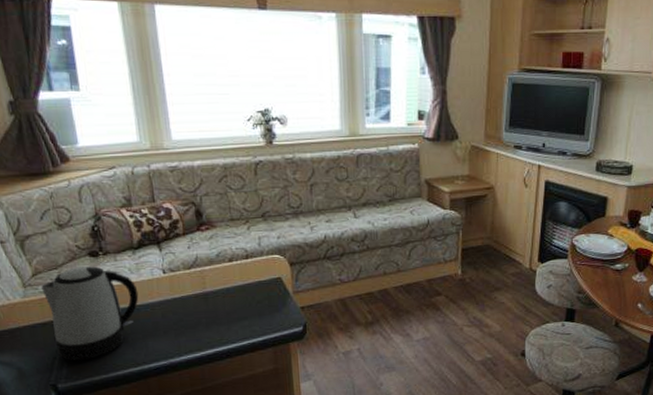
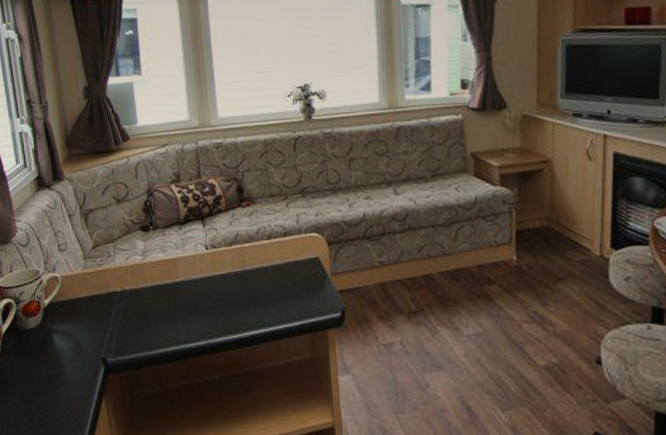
kettle: present [41,266,139,361] -> none [99,240,183,335]

